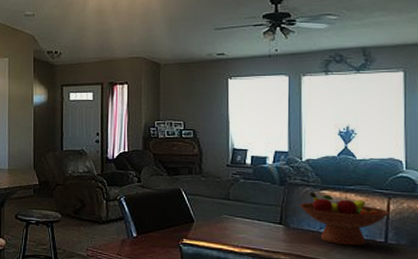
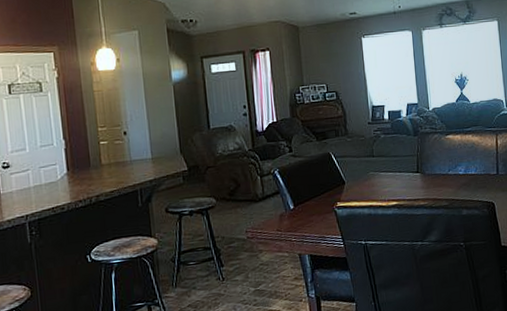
fruit bowl: present [300,192,389,247] -> none [431,138,498,183]

